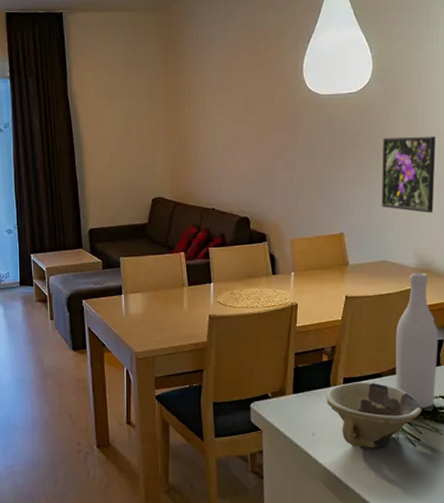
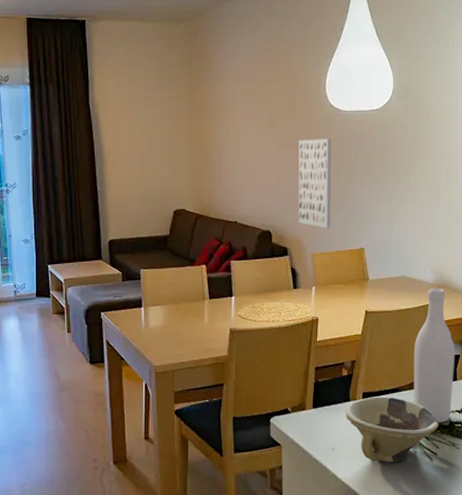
wall art: none [276,122,310,214] -> present [298,138,332,228]
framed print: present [381,136,436,213] -> none [400,154,453,230]

